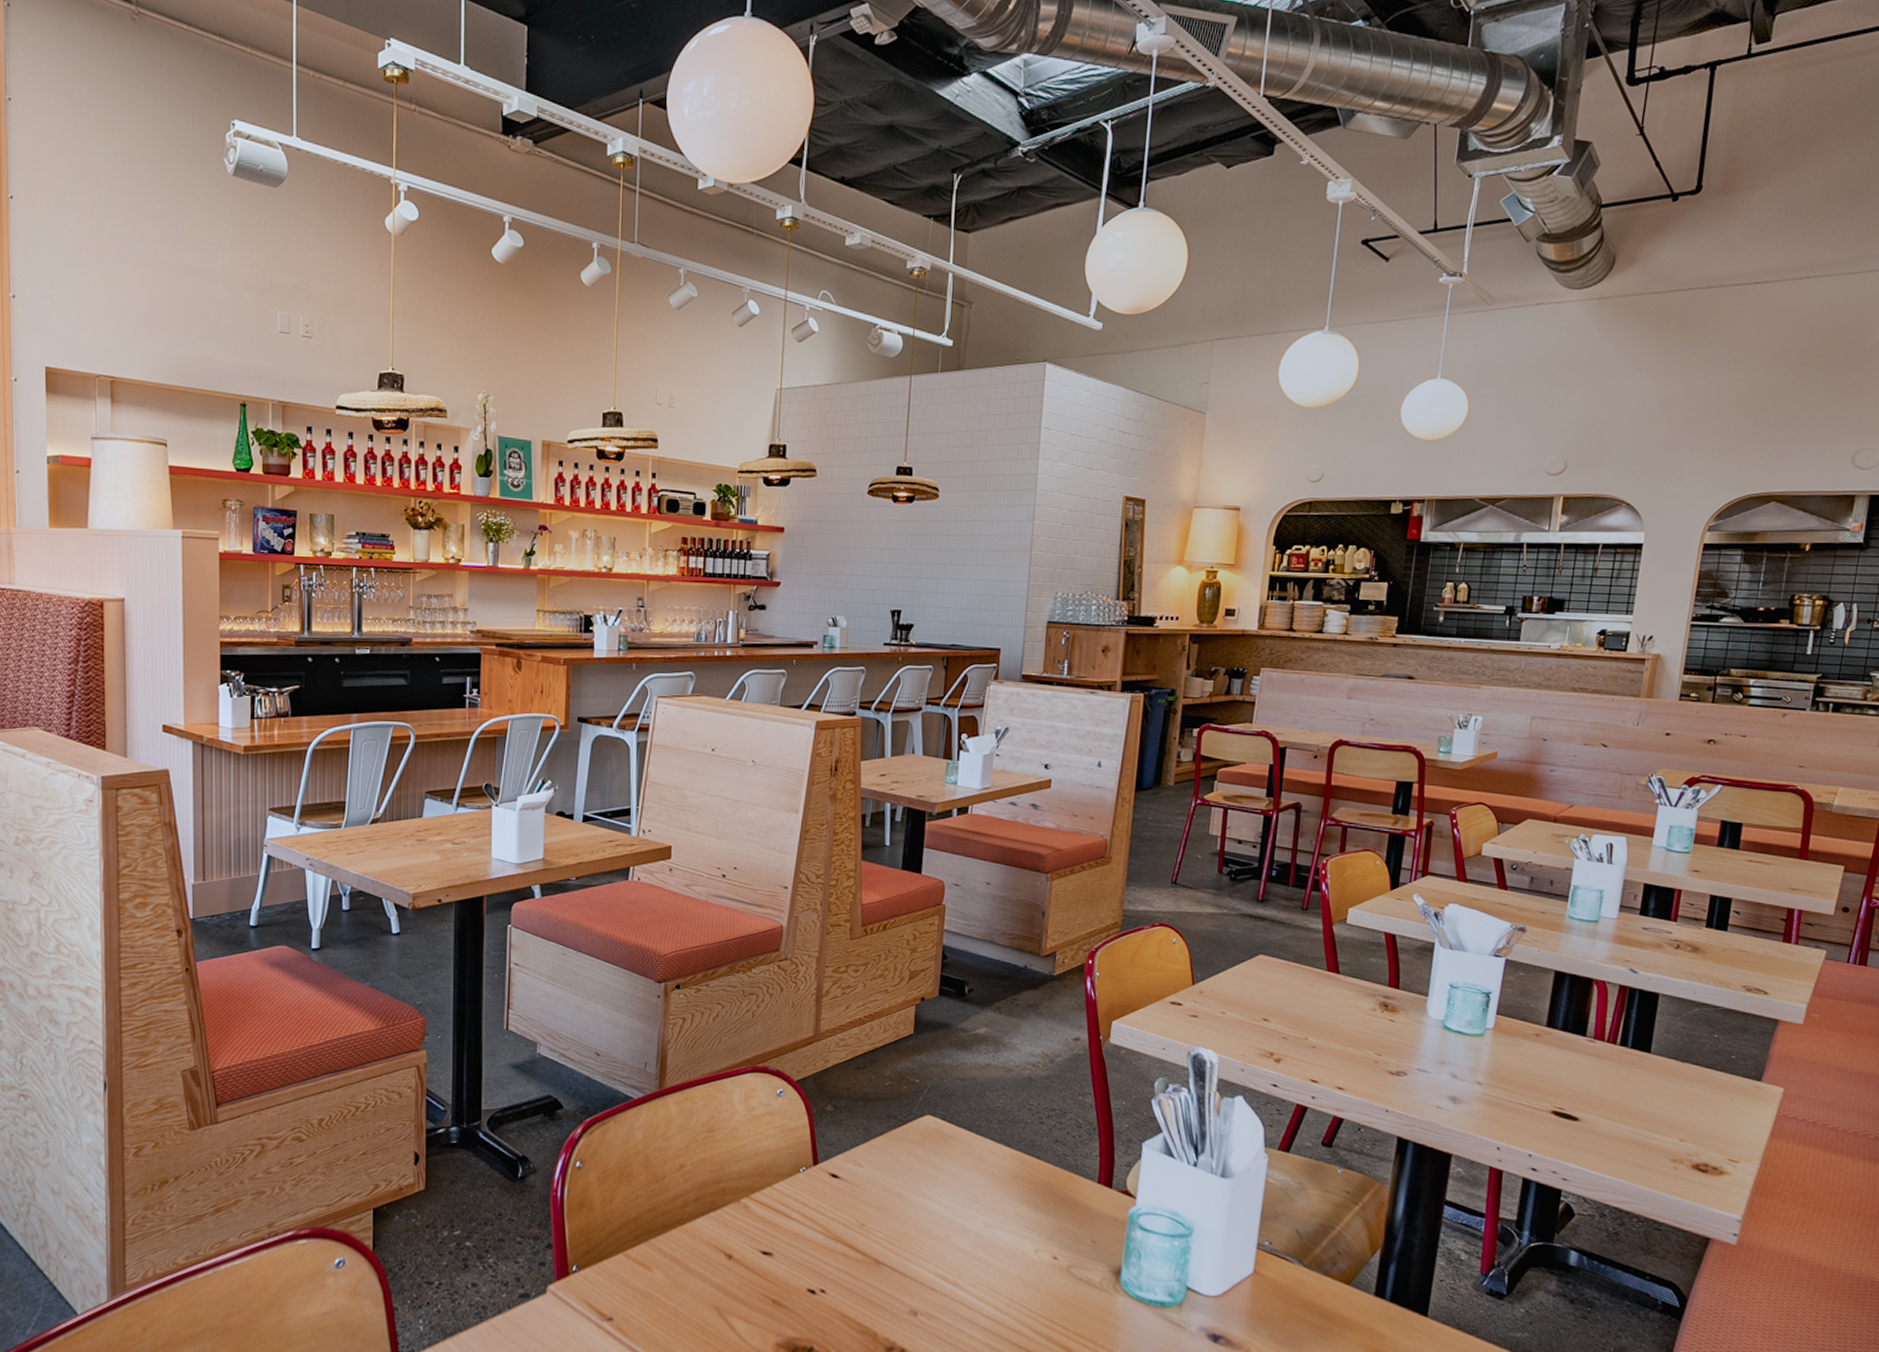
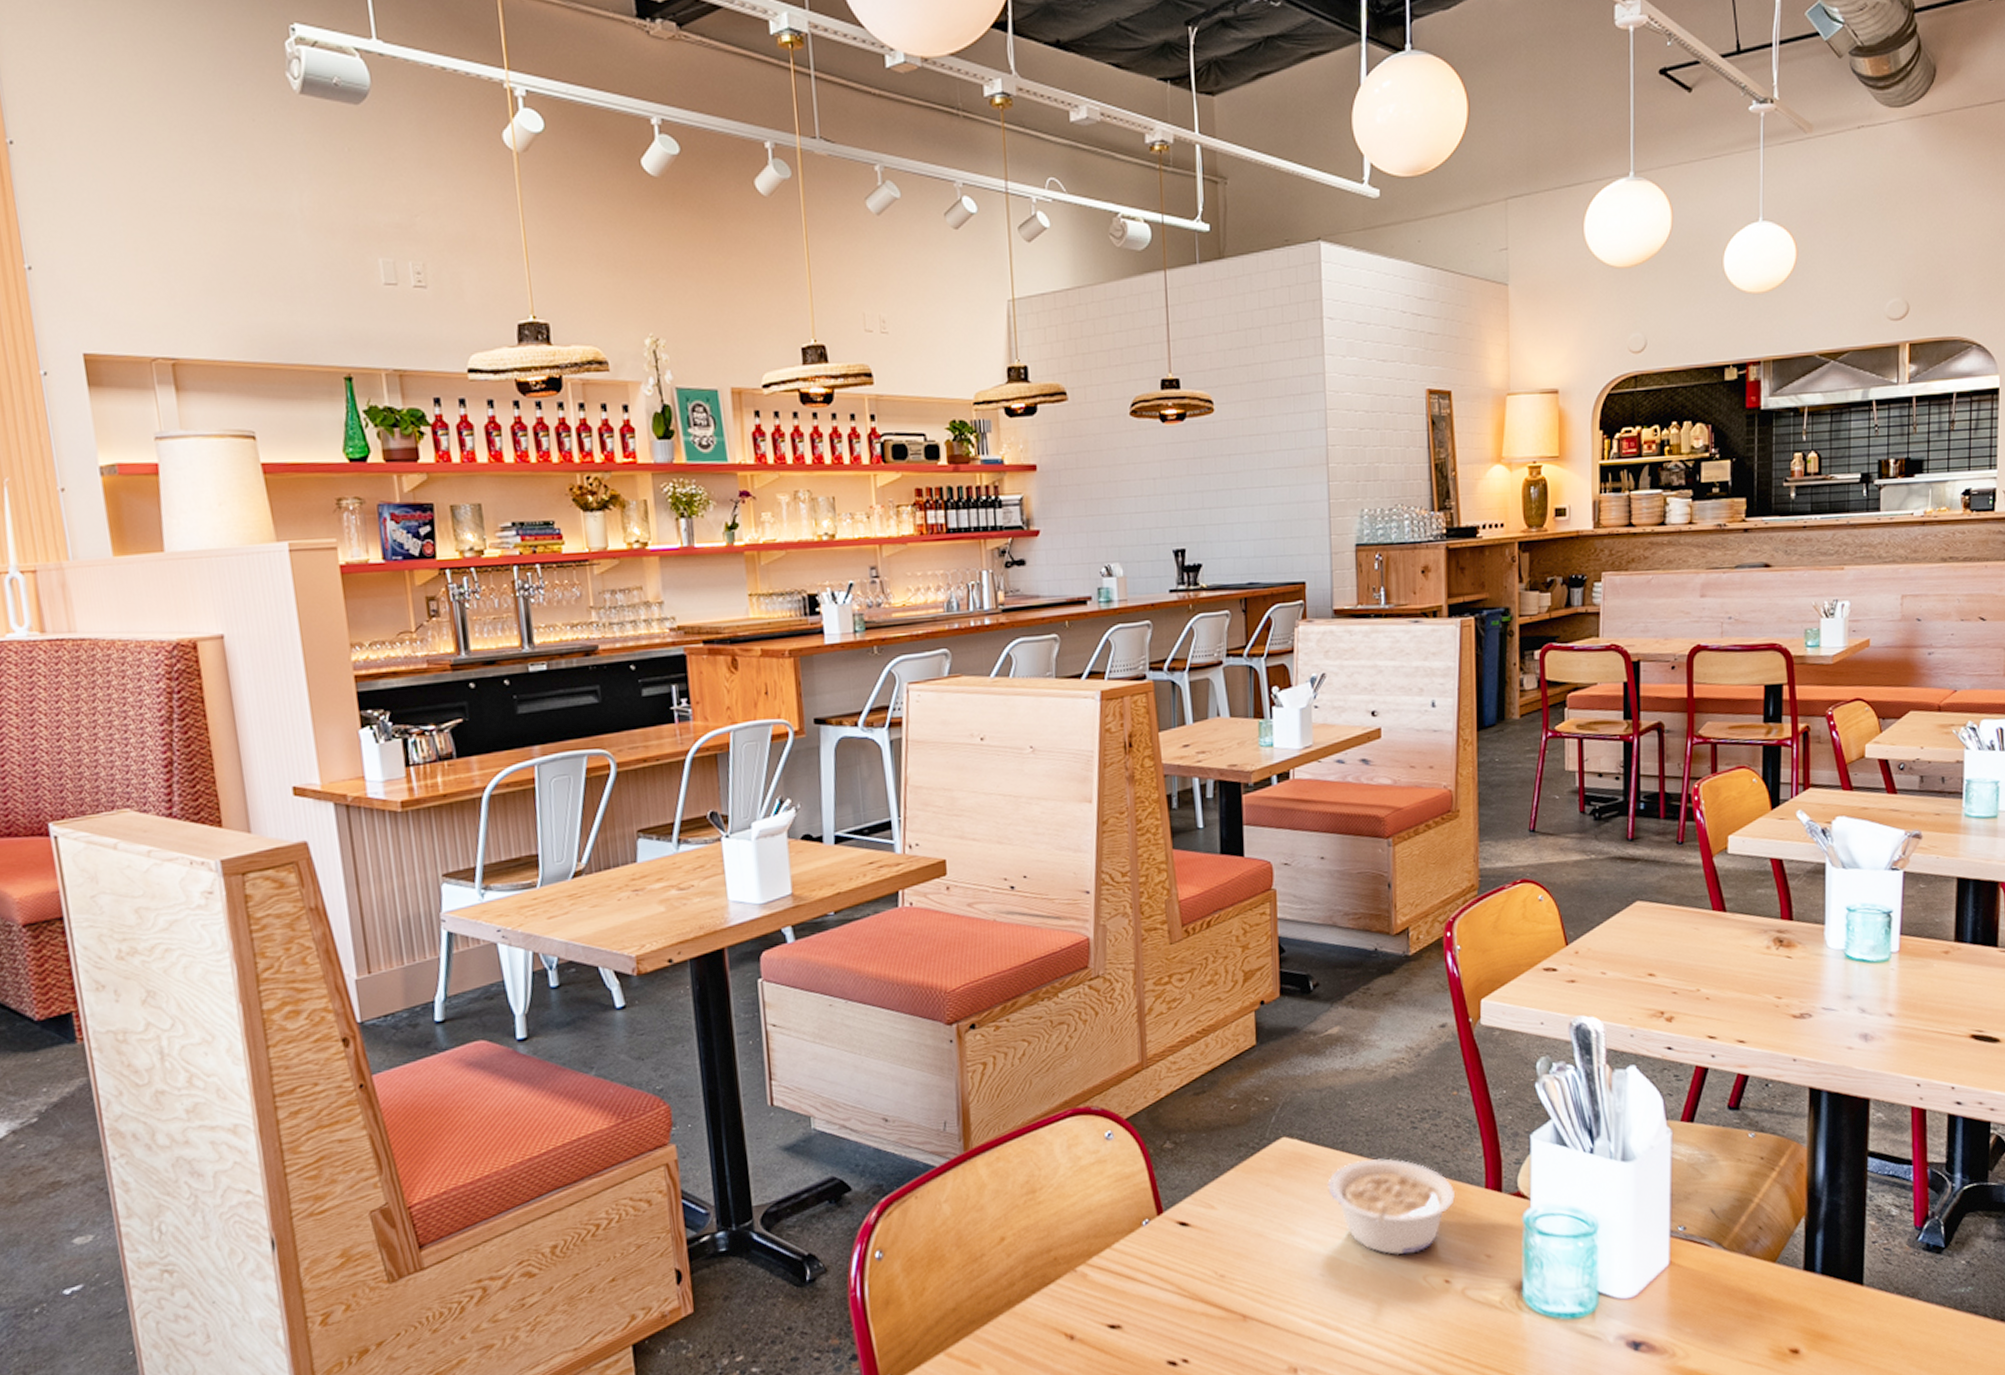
legume: none [961,1144,1070,1230] -> present [1328,1158,1455,1256]

